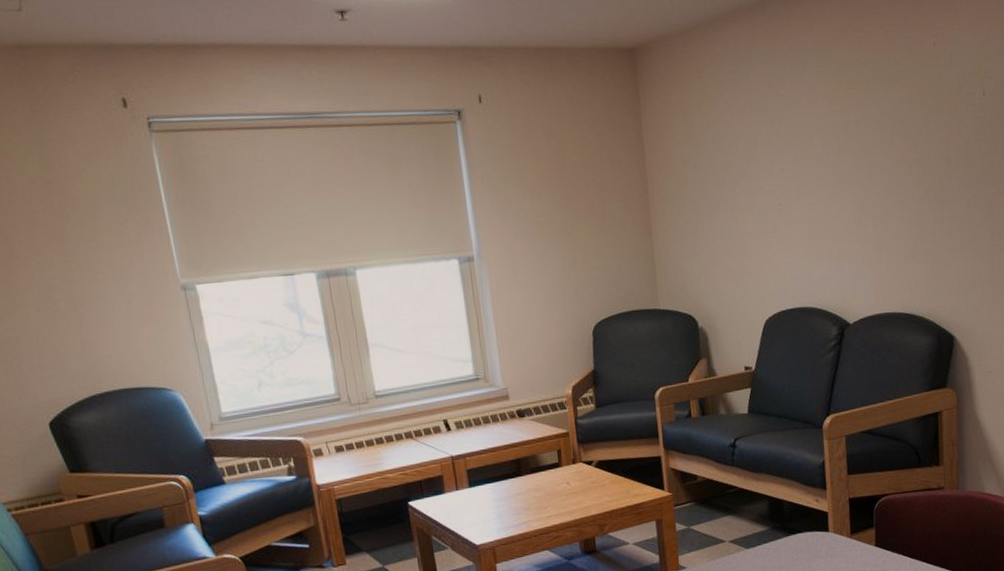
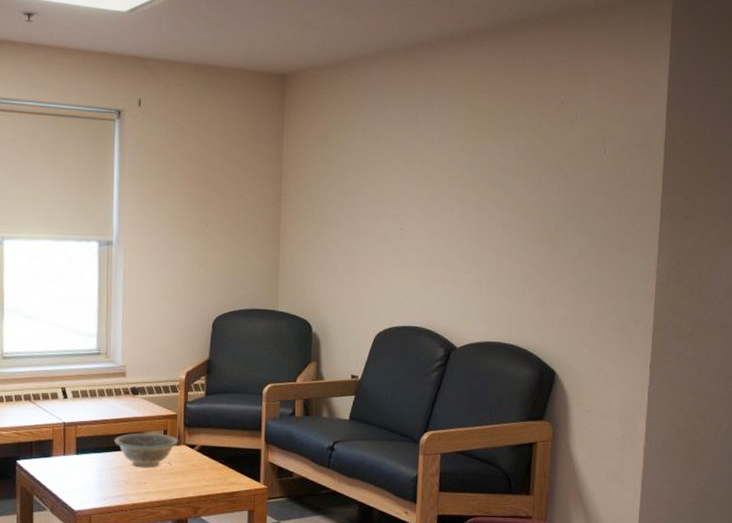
decorative bowl: none [506,454,575,492] -> present [113,433,179,468]

